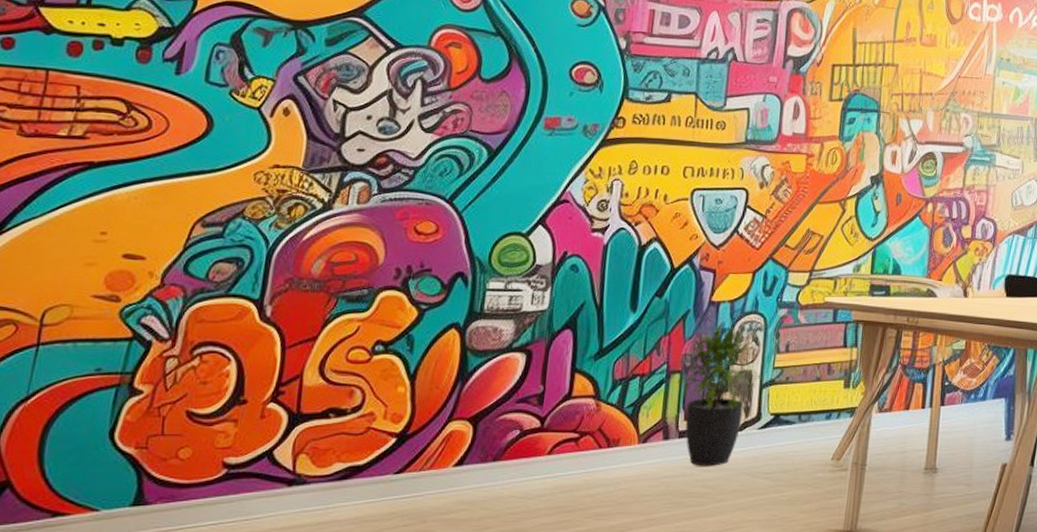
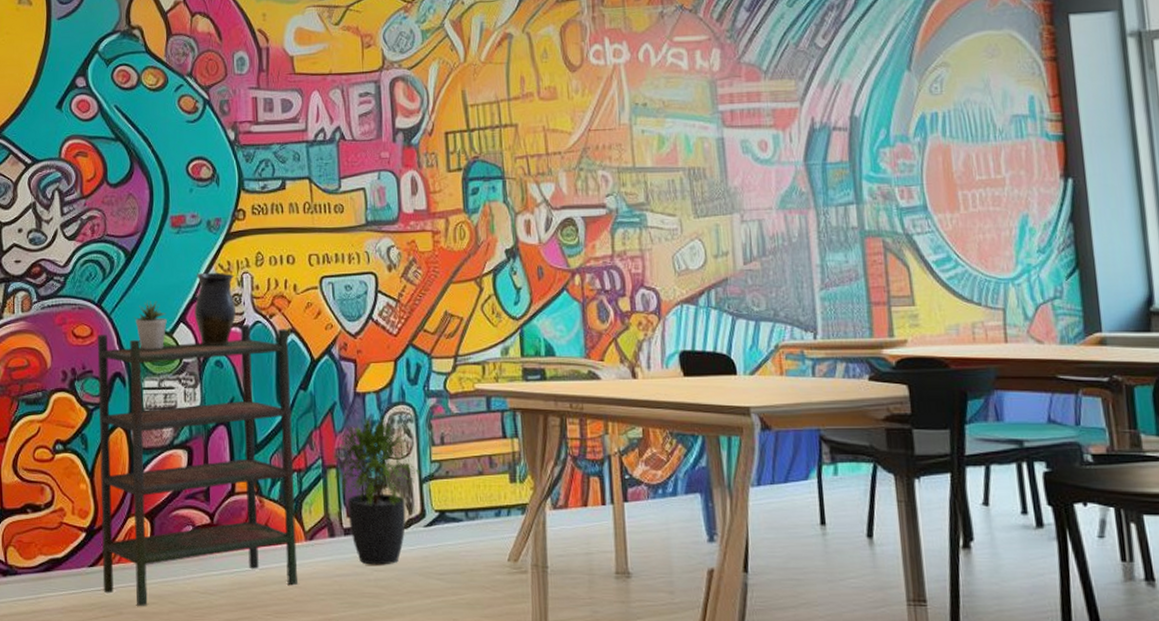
bookshelf: none [407,230,652,514] -> present [97,323,298,607]
potted plant: none [487,201,525,251] -> present [133,301,167,350]
vase: none [555,176,604,250] -> present [194,272,236,345]

